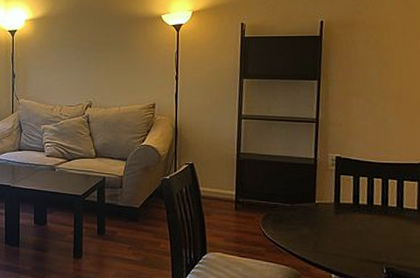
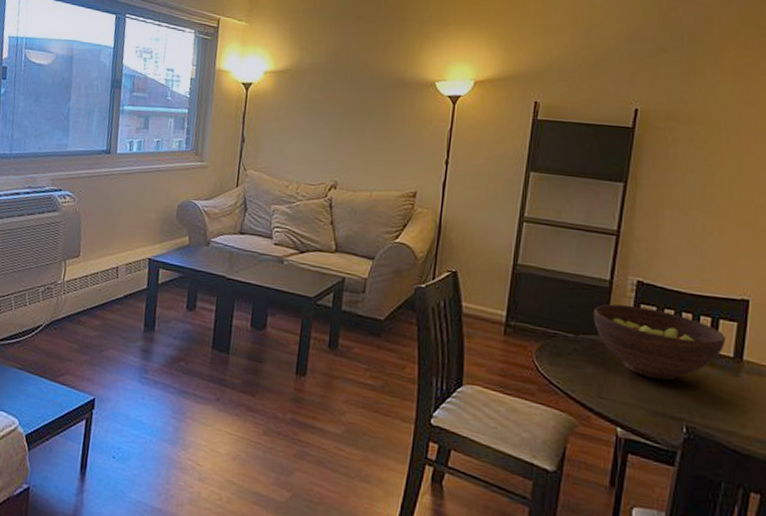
fruit bowl: none [304,176,411,233] -> present [593,304,727,381]

